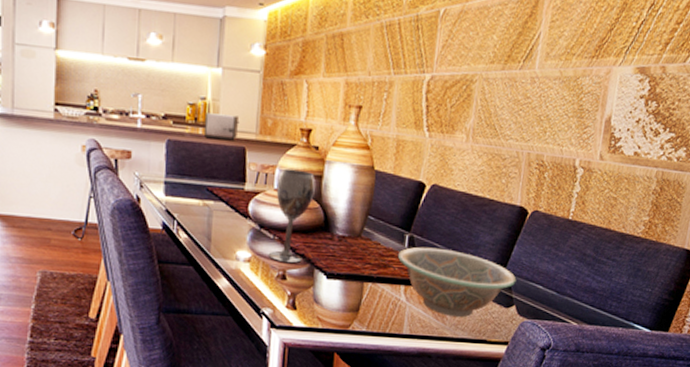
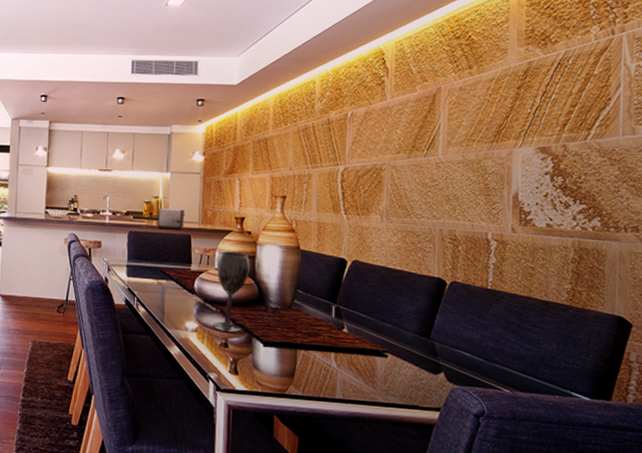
decorative bowl: present [397,246,517,317] -> none [326,316,442,383]

